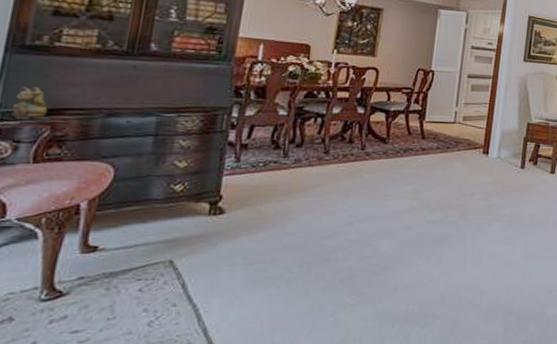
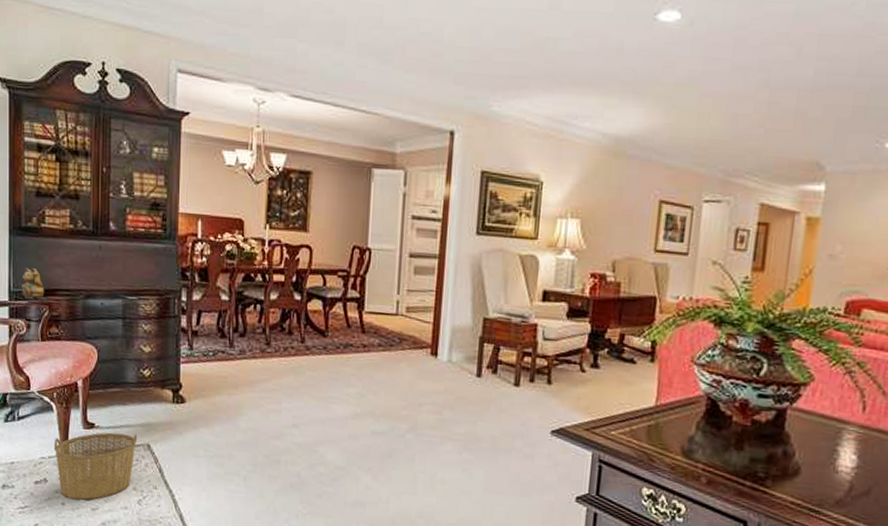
basket: none [32,252,158,336] -> present [54,432,138,500]

